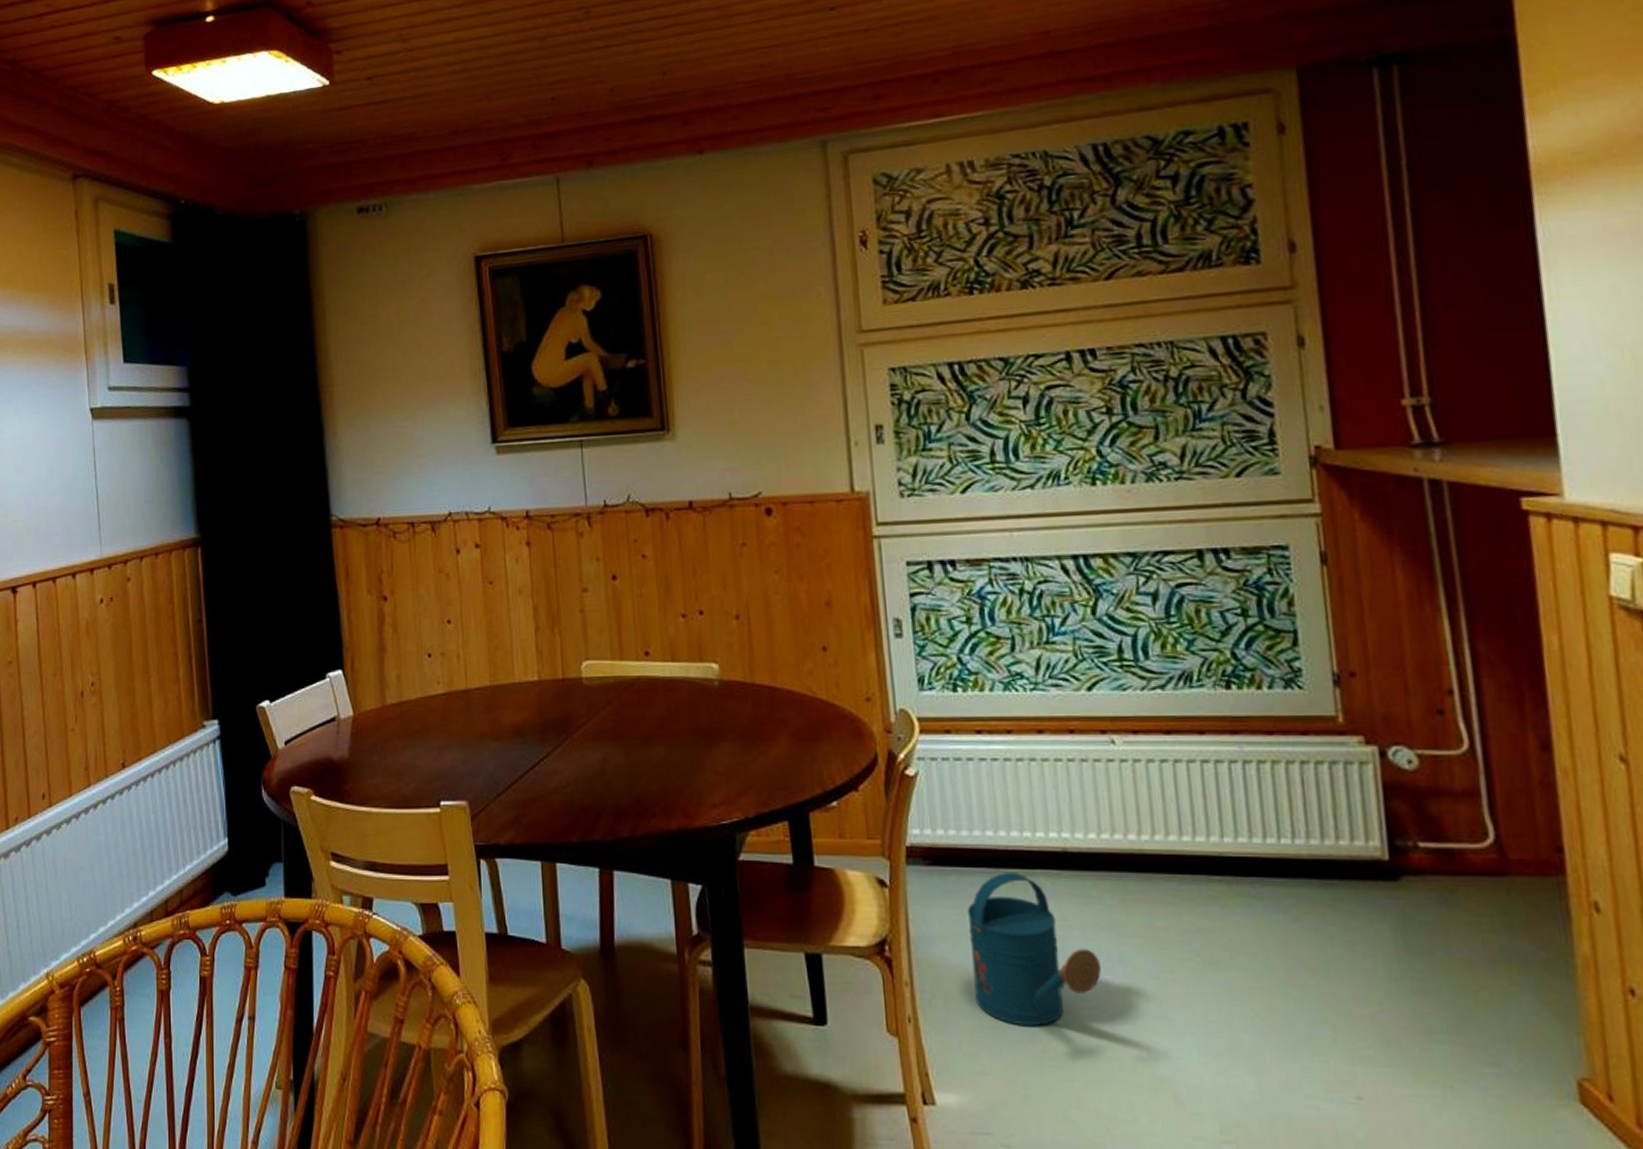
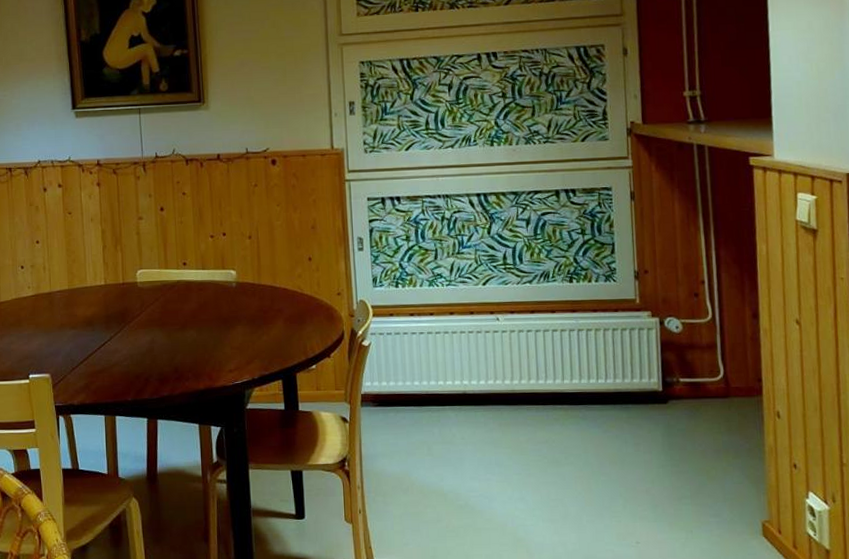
watering can: present [967,873,1102,1027] -> none [400,409,485,511]

